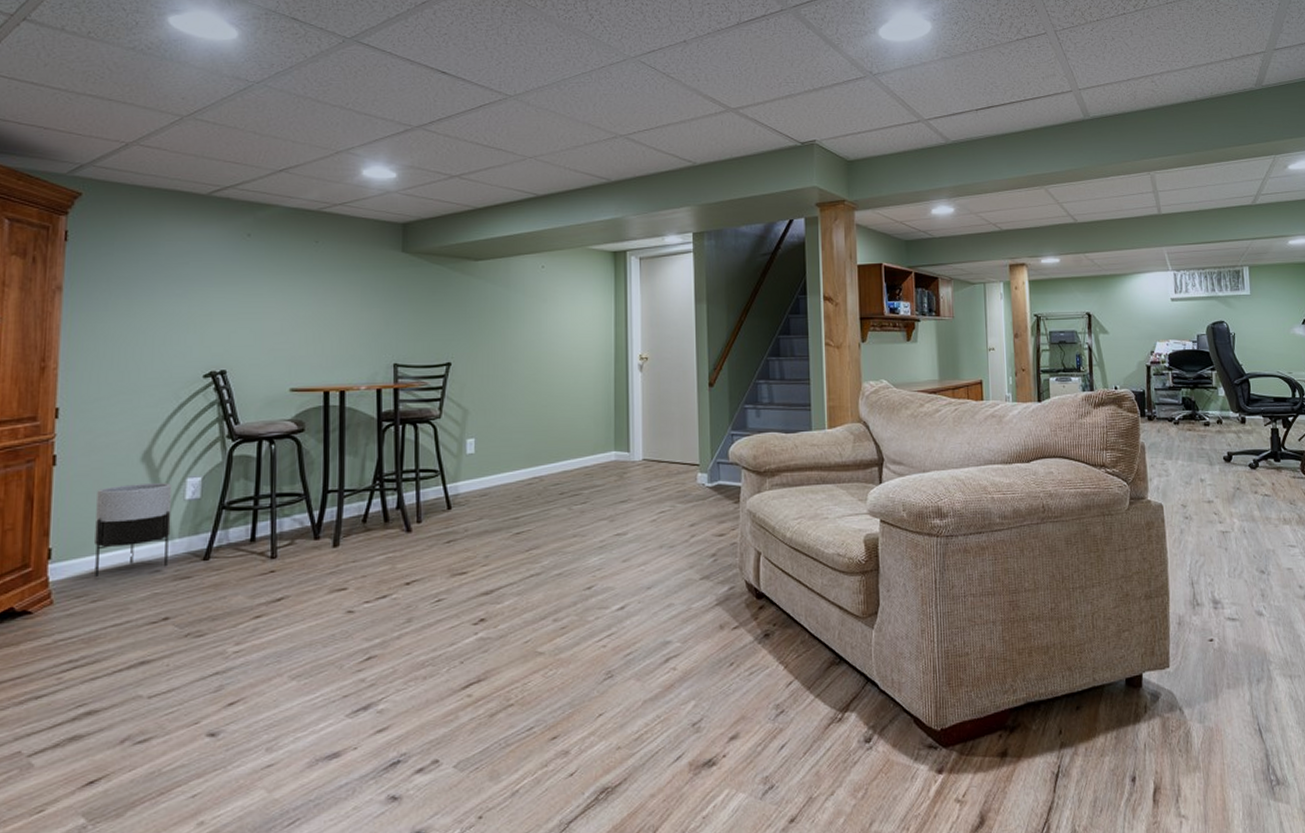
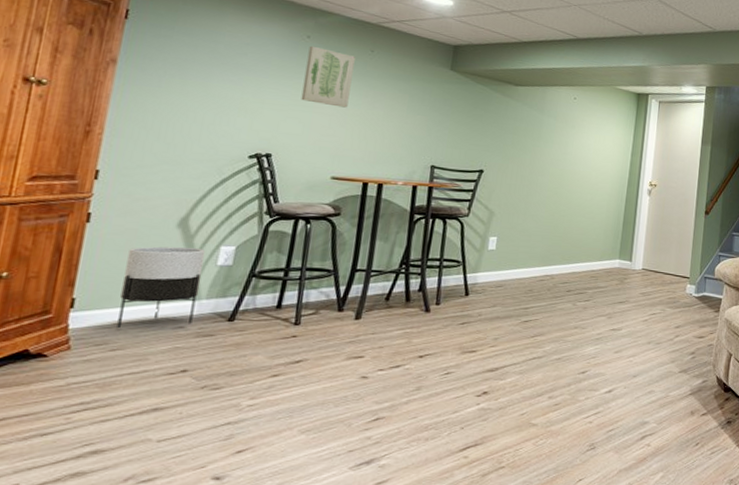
wall art: none [249,244,300,310] -> present [301,45,355,108]

